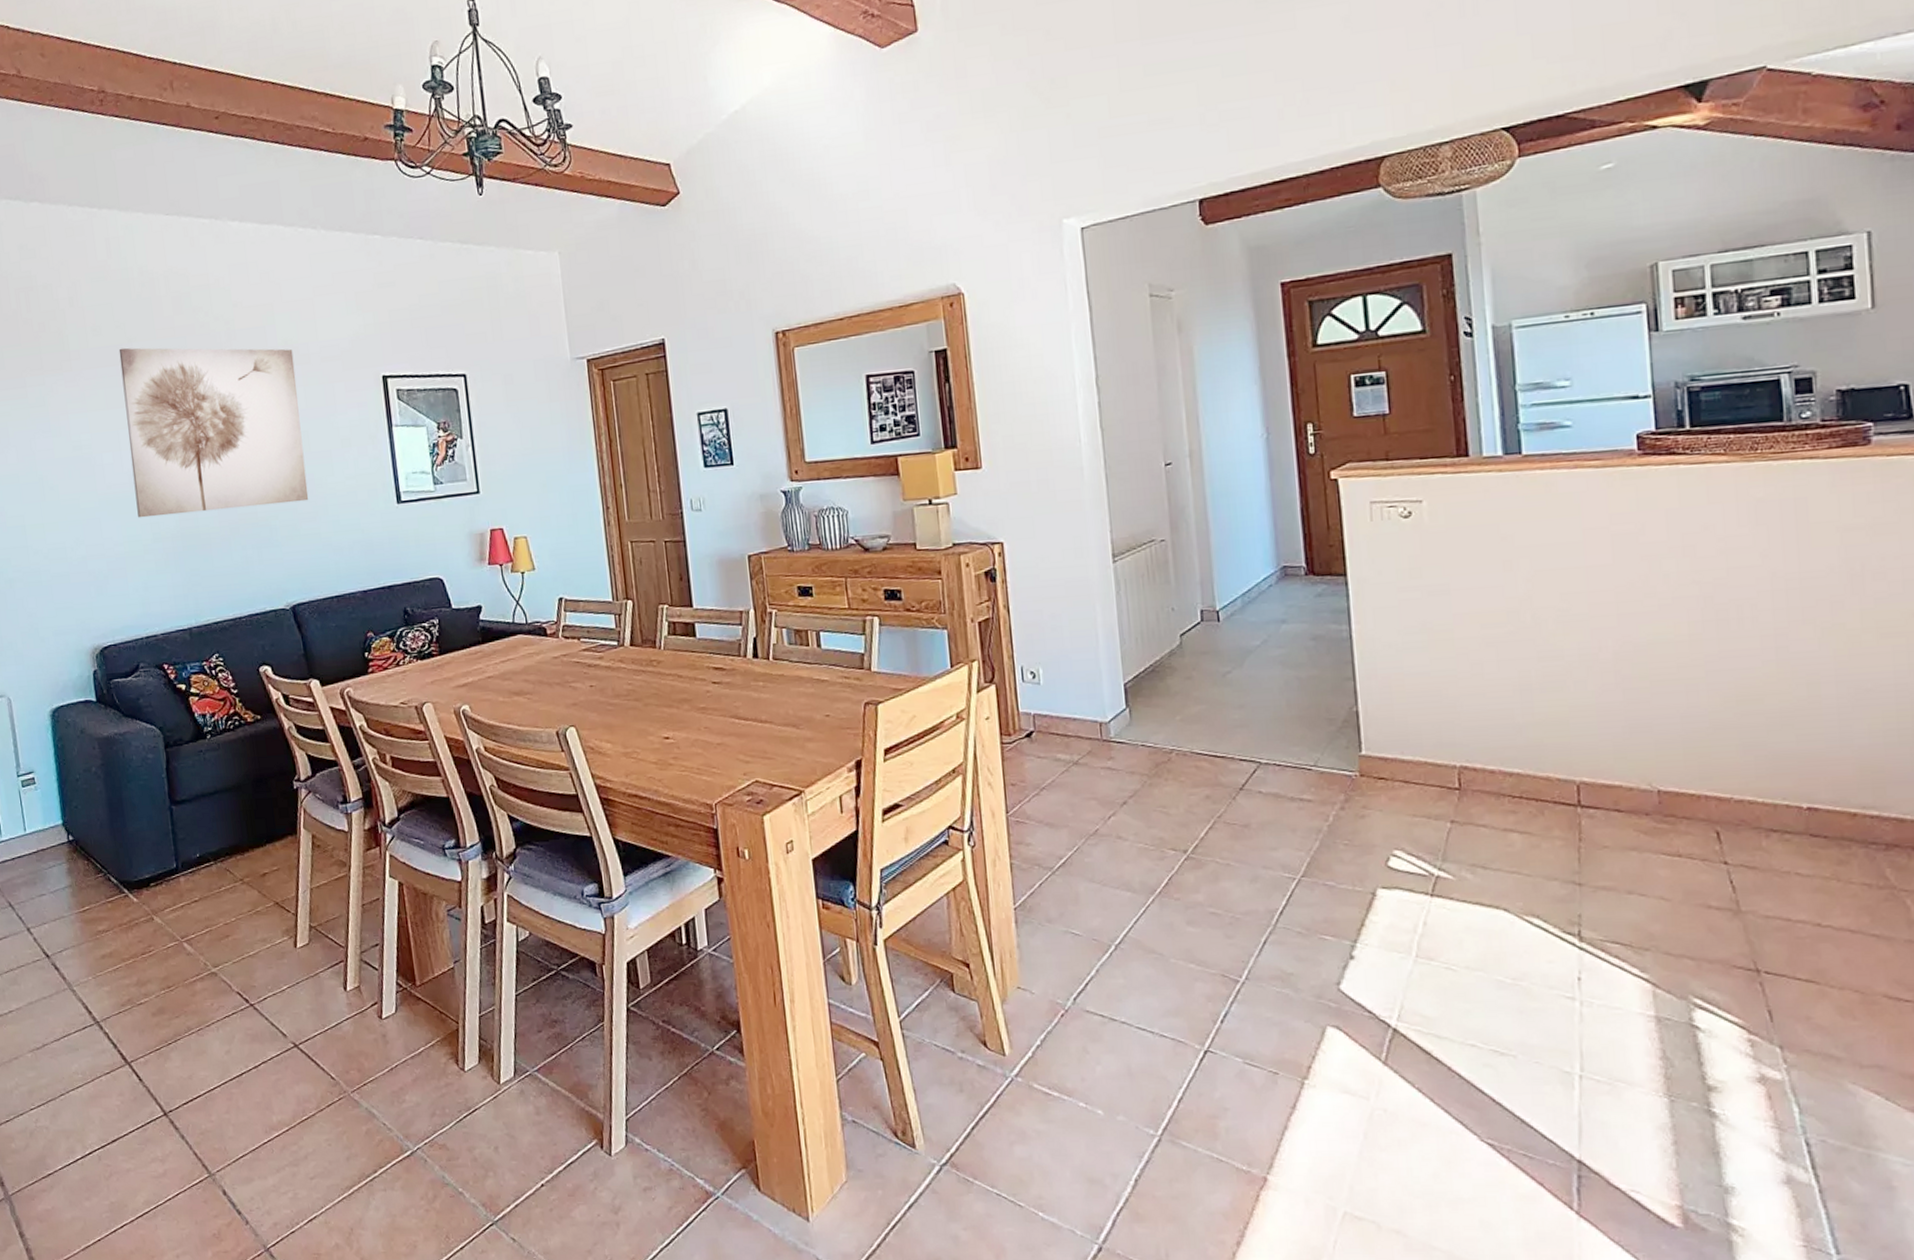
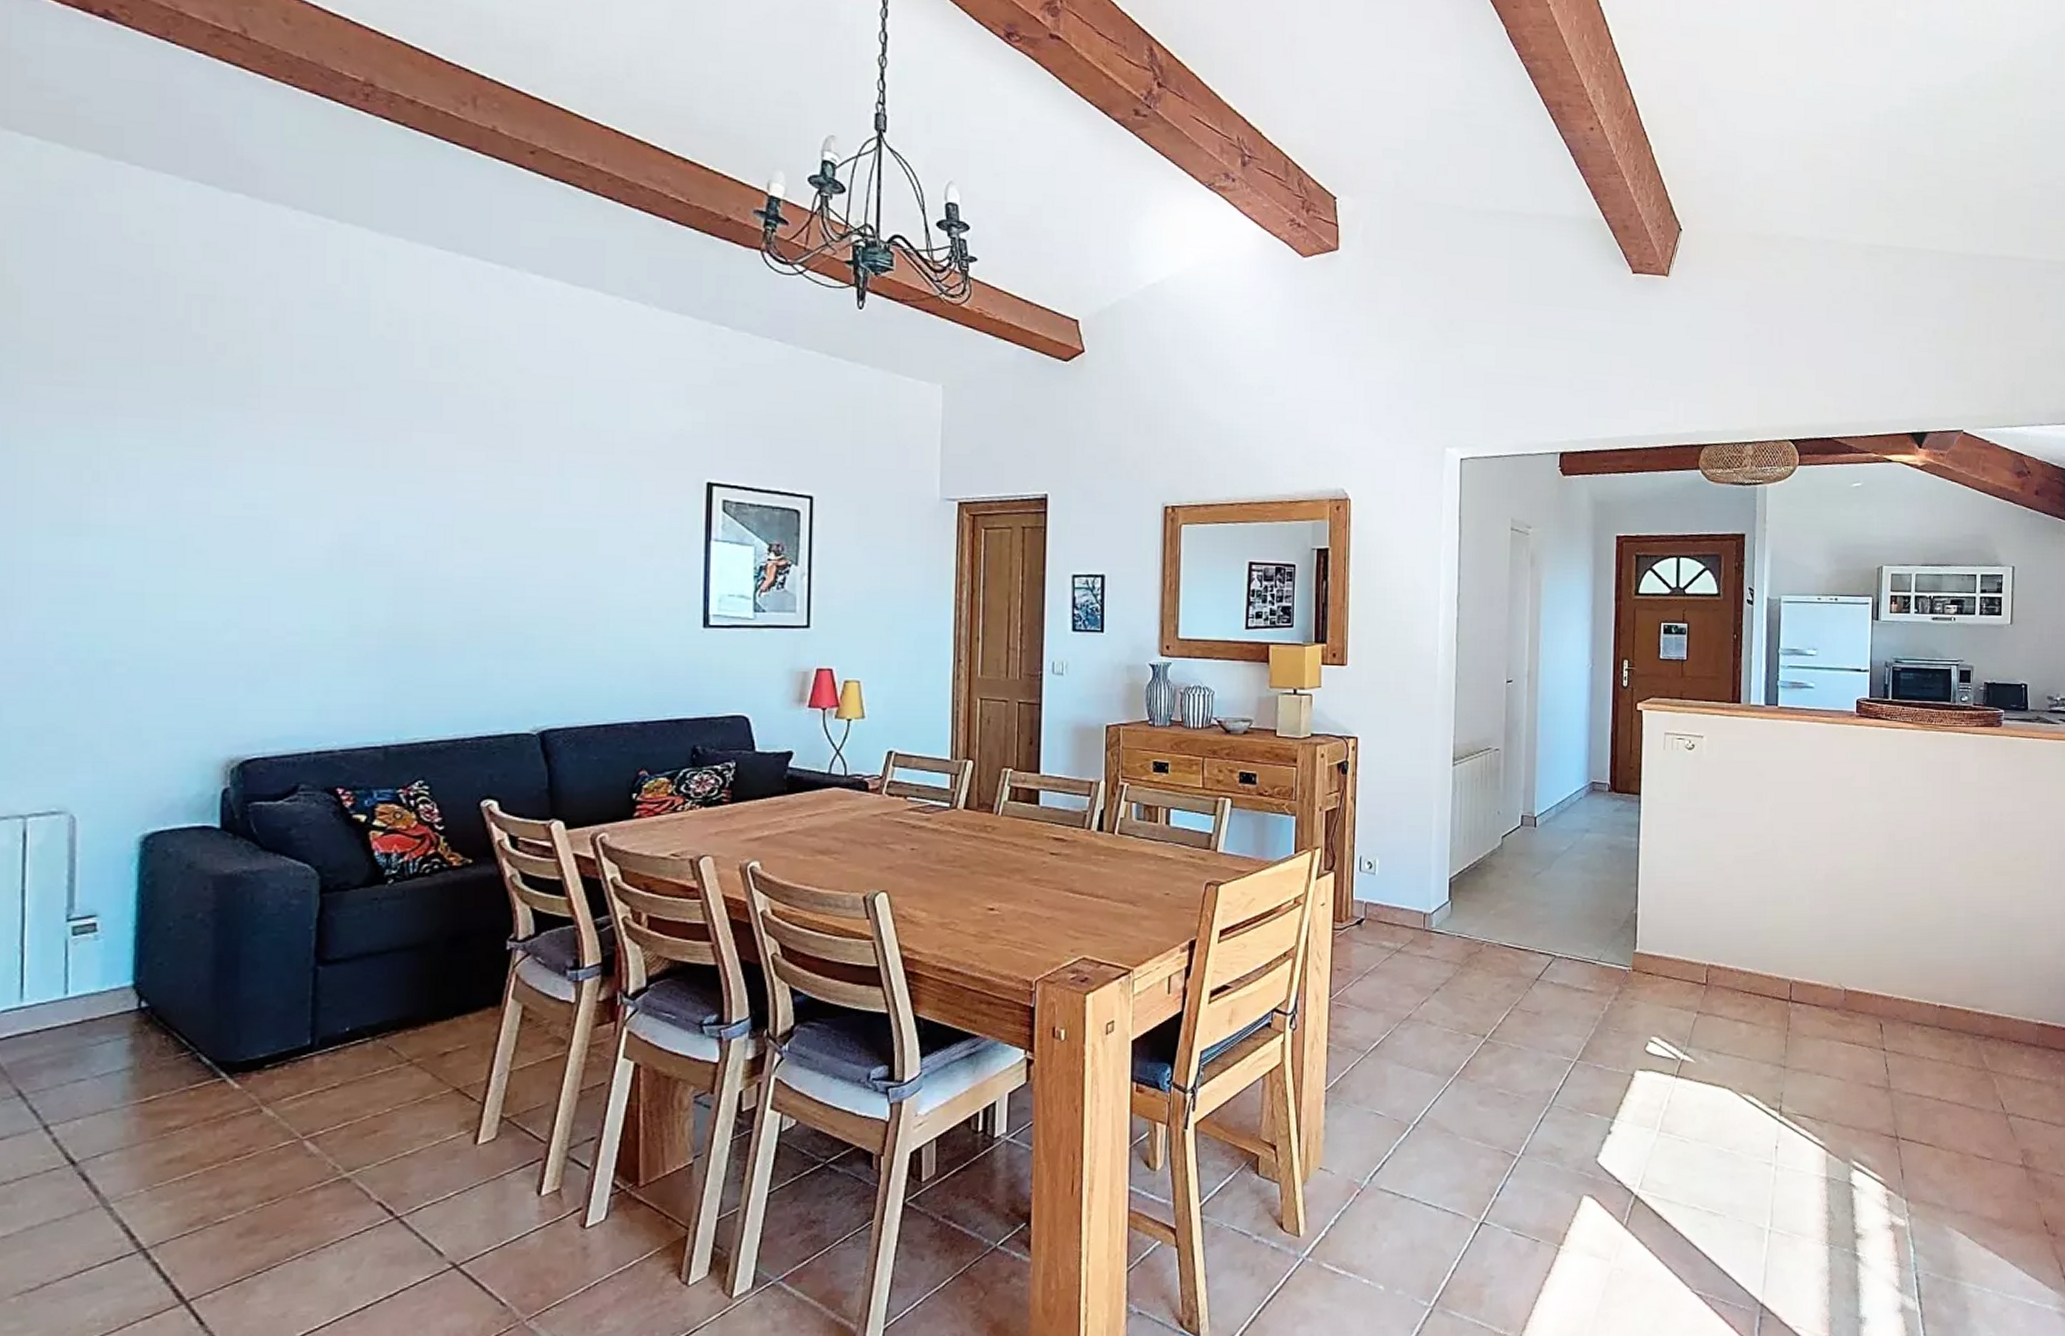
wall art: present [118,347,309,518] -> none [331,394,592,611]

